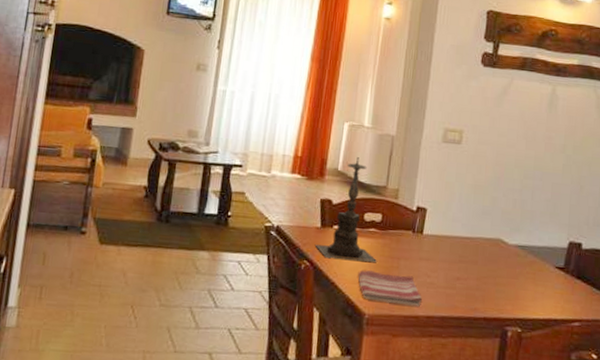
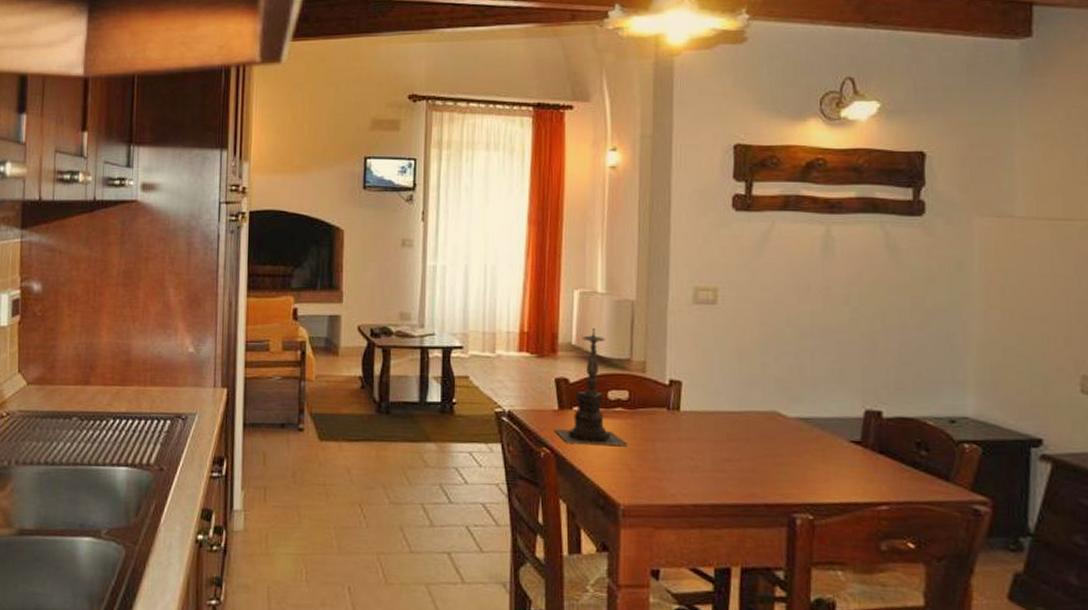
dish towel: present [358,270,422,307] -> none [607,455,686,494]

